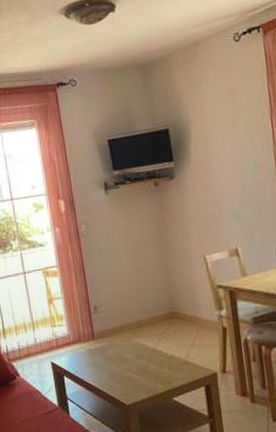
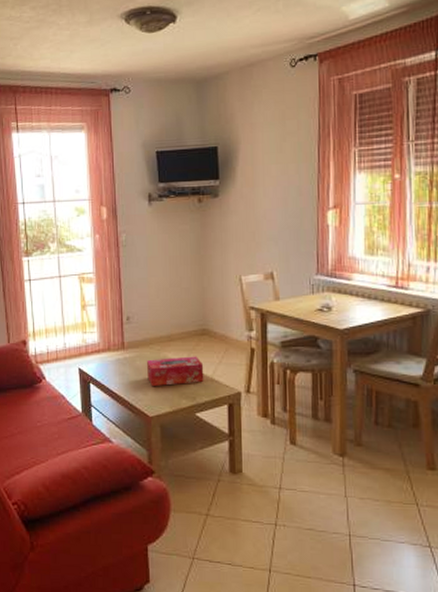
tissue box: none [119,340,178,375] -> present [147,356,204,387]

